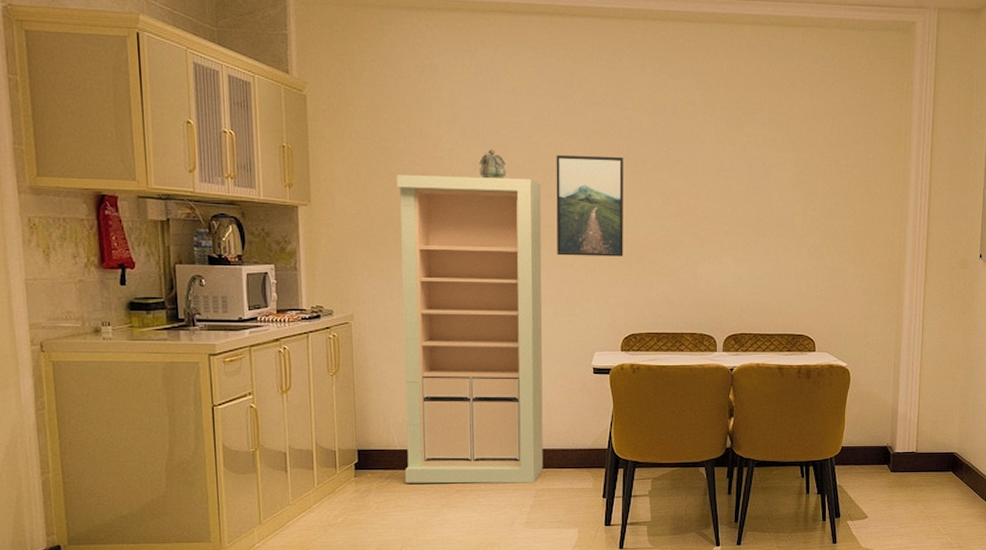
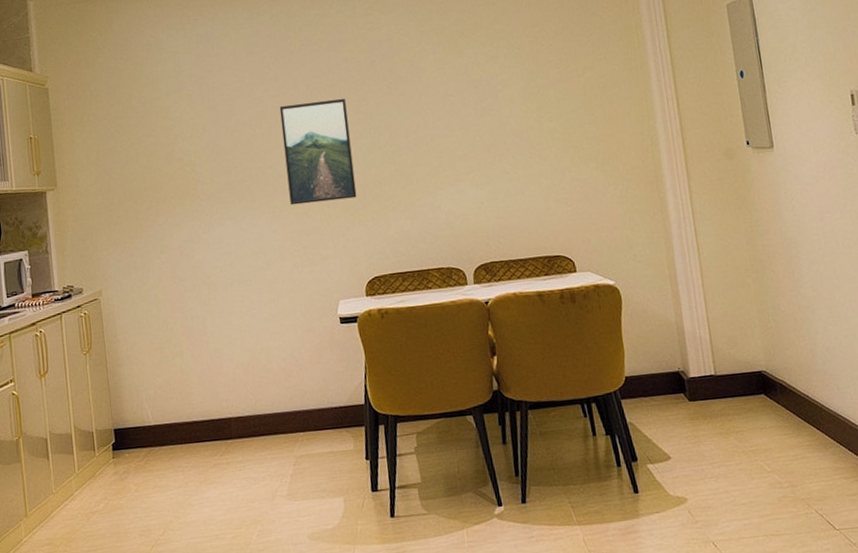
storage cabinet: present [397,175,544,484] -> none [132,133,300,461]
decorative box: present [479,149,507,179] -> none [207,110,234,140]

